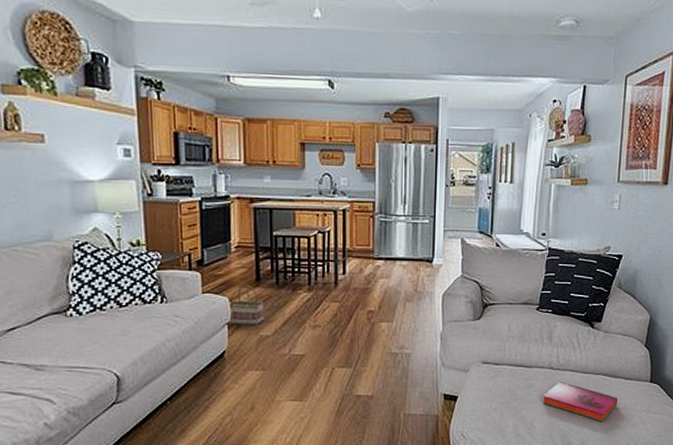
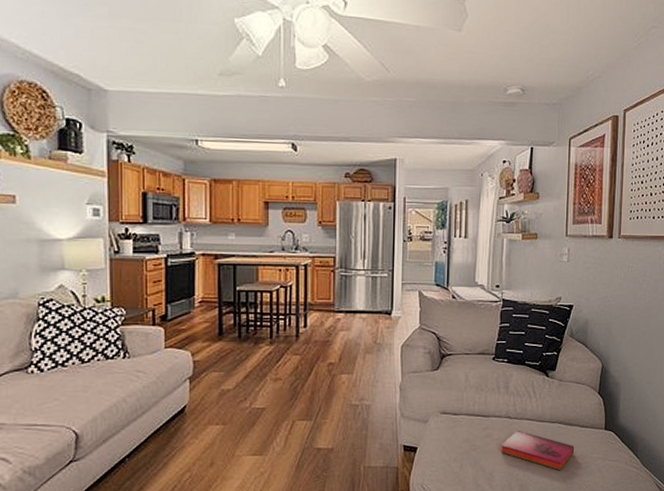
basket: present [226,285,265,325] -> none [188,339,226,380]

